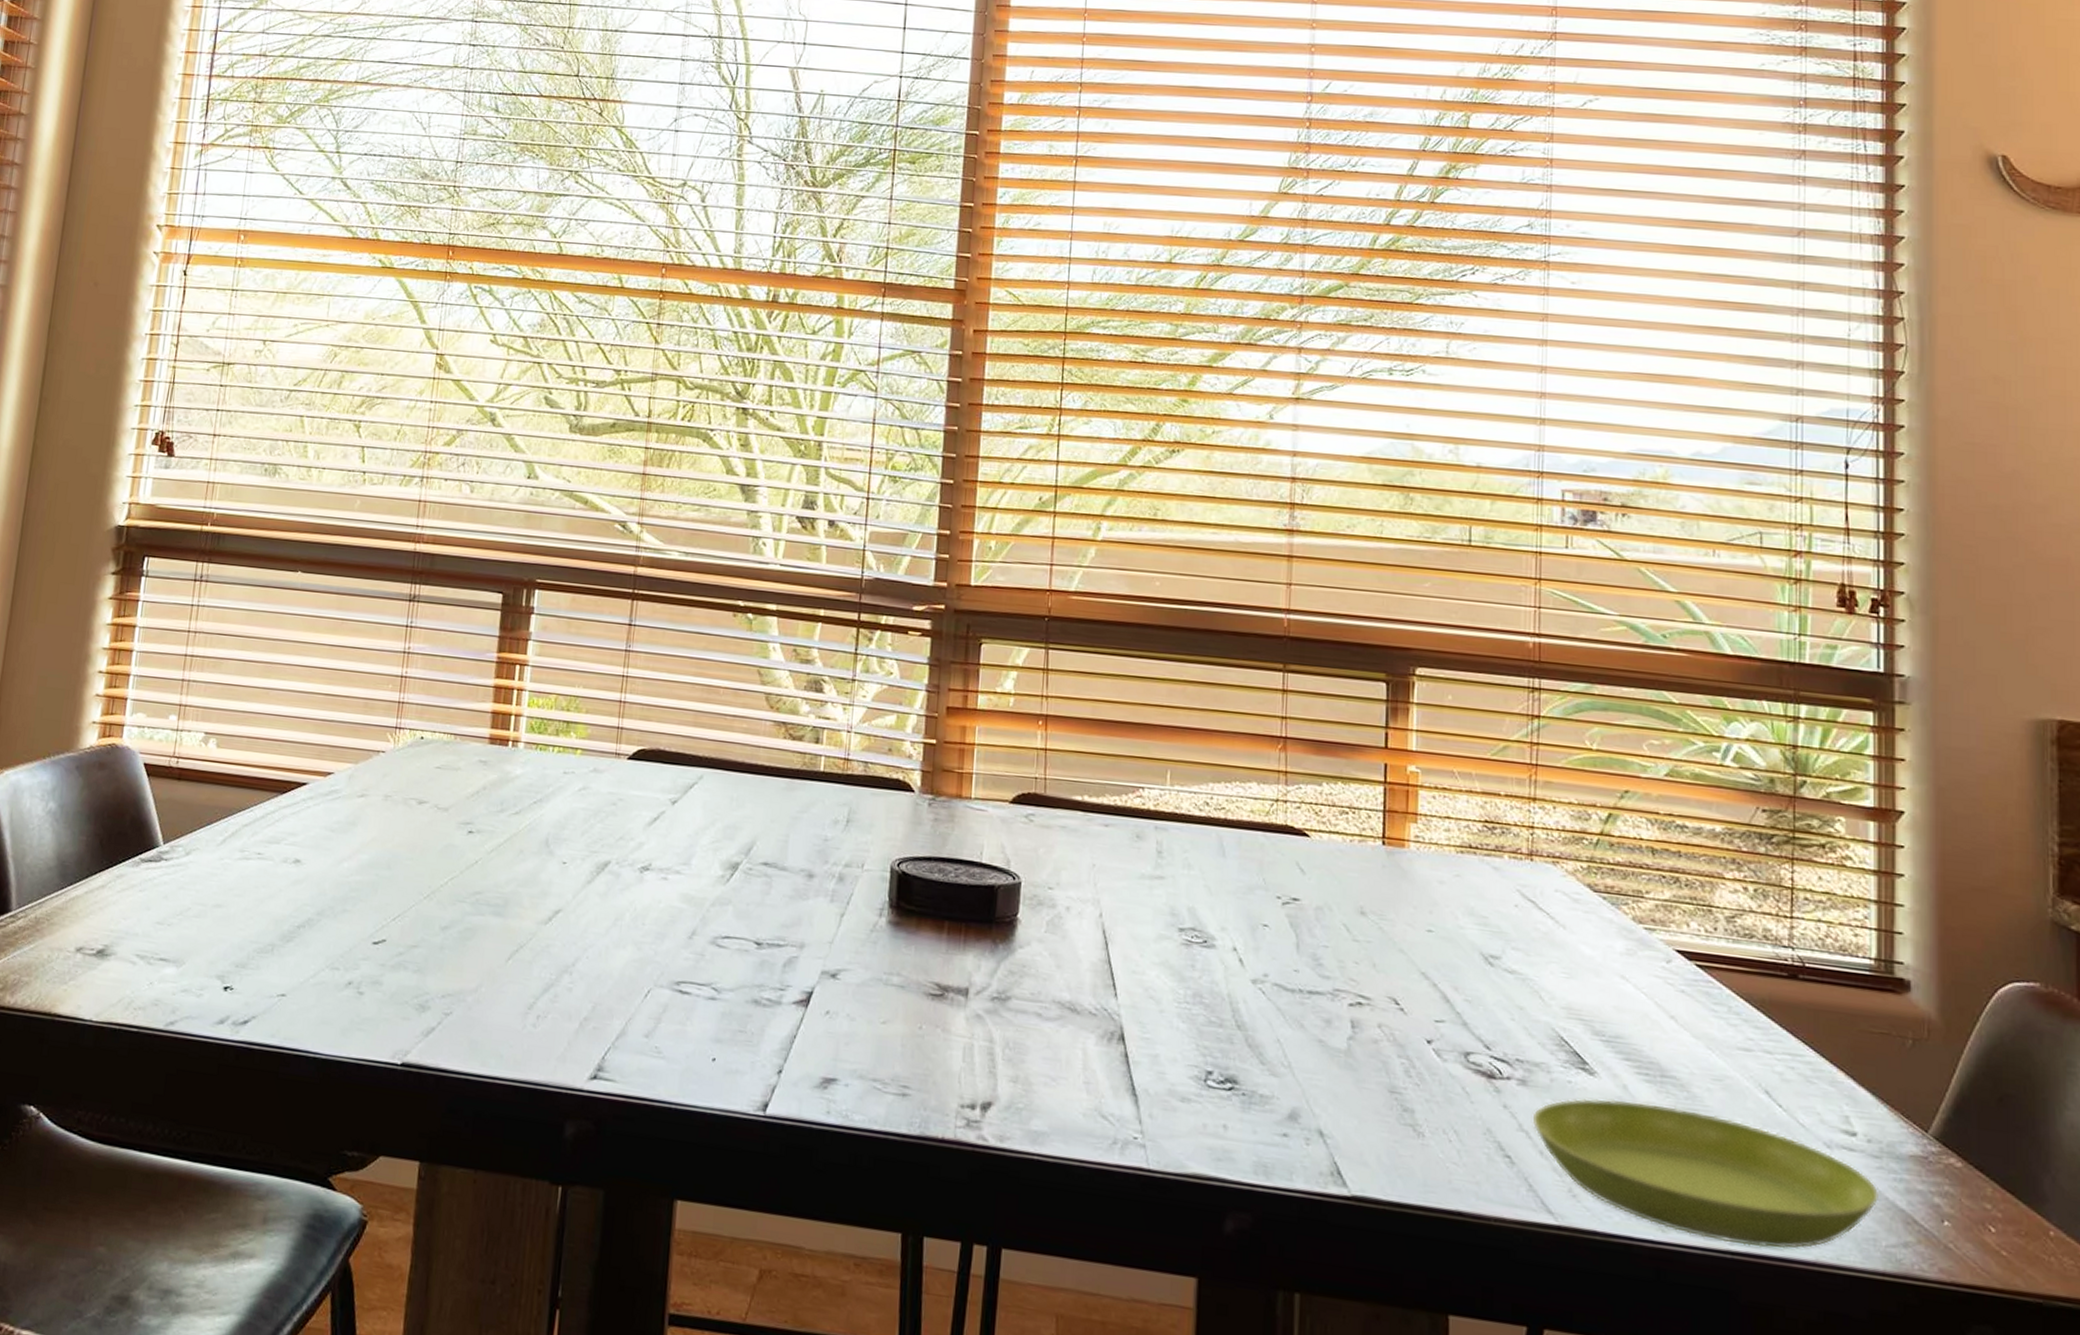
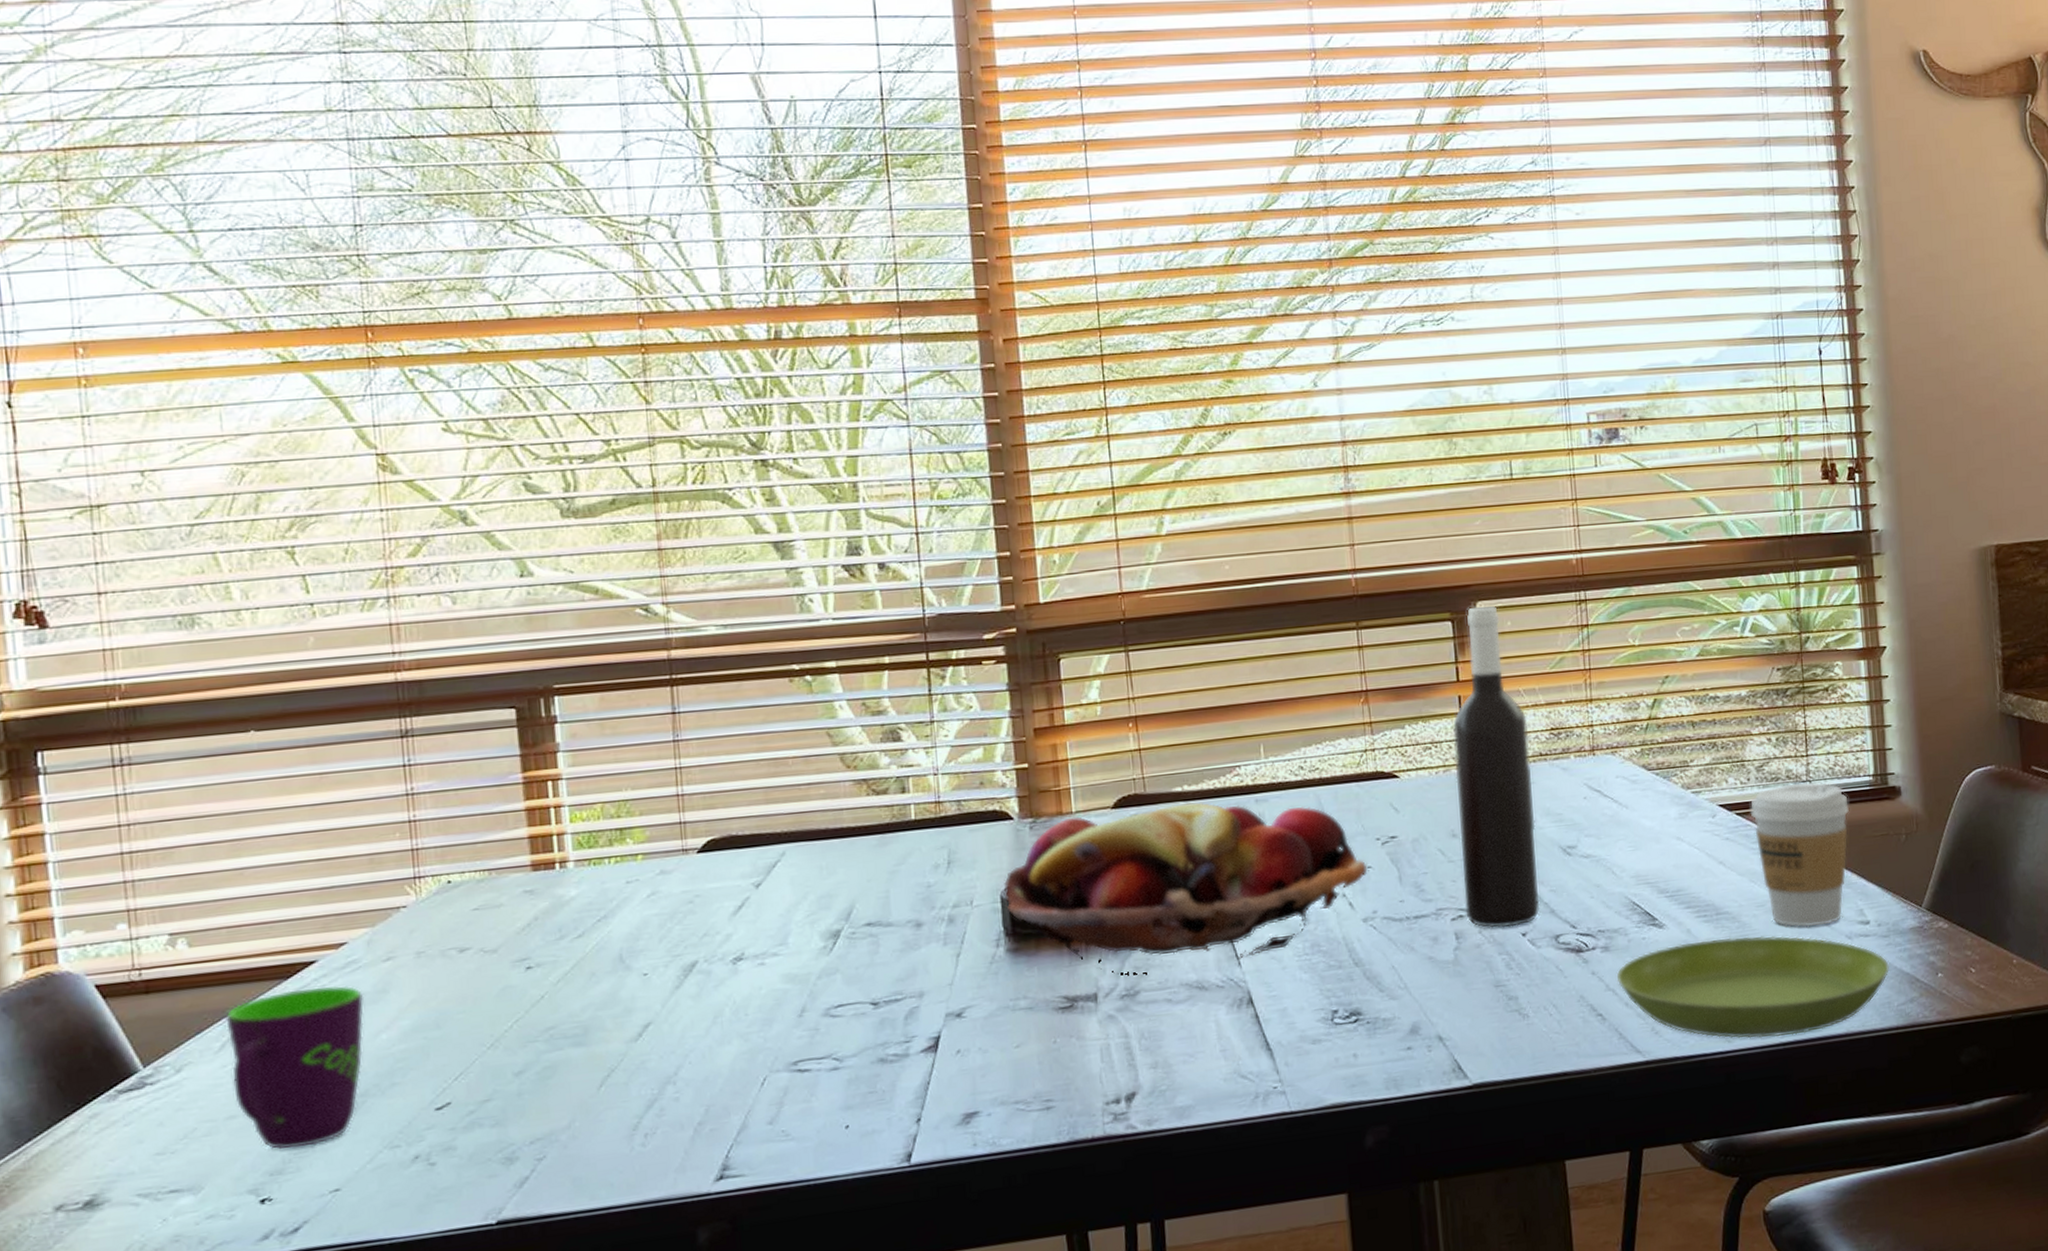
mug: none [224,804,338,949] -> present [225,985,365,1150]
fruit basket: none [893,802,1264,991] -> present [1003,802,1368,975]
wine bottle: none [1365,672,1458,1031] -> present [1453,605,1540,929]
coffee cup: none [1714,944,1840,1124] -> present [1750,782,1849,927]

